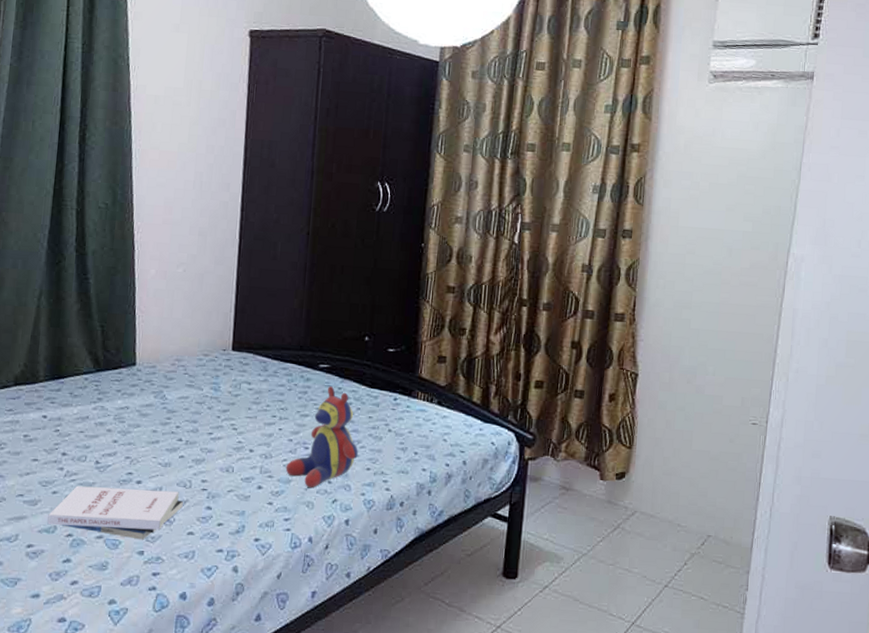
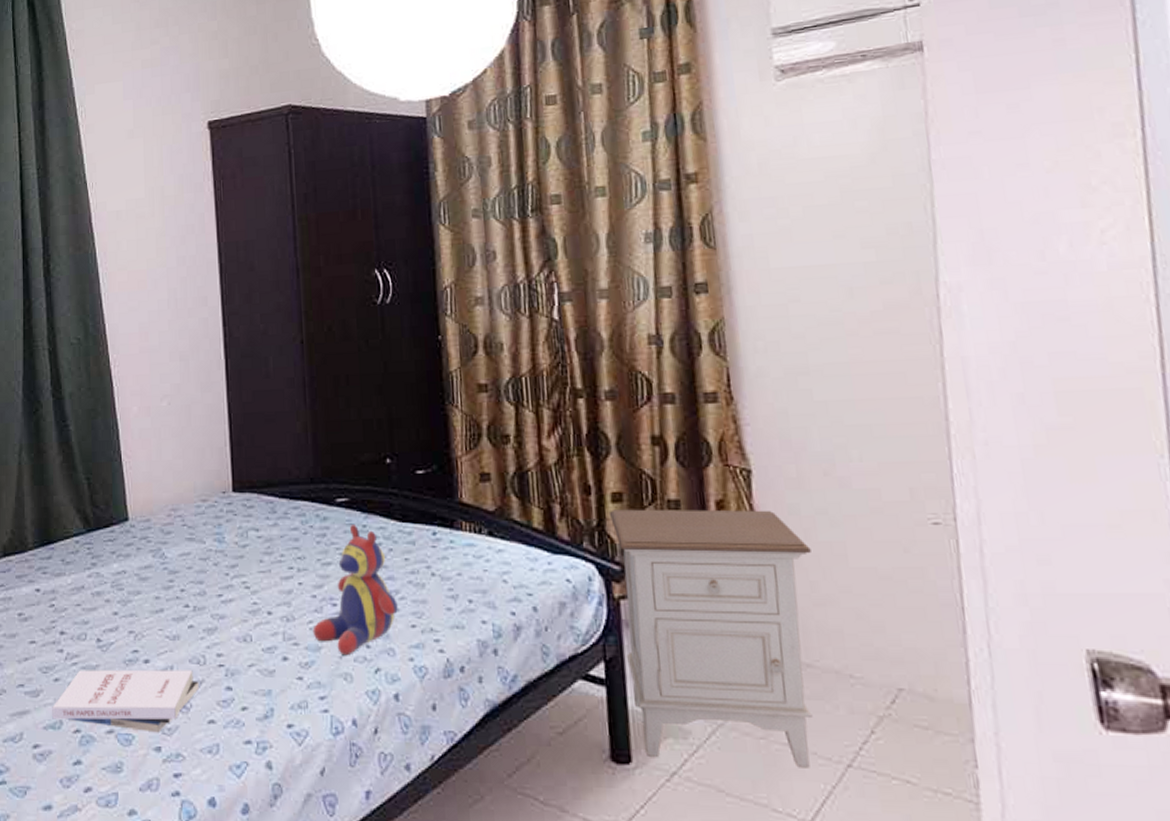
nightstand: none [526,393,669,587] -> present [608,509,813,768]

